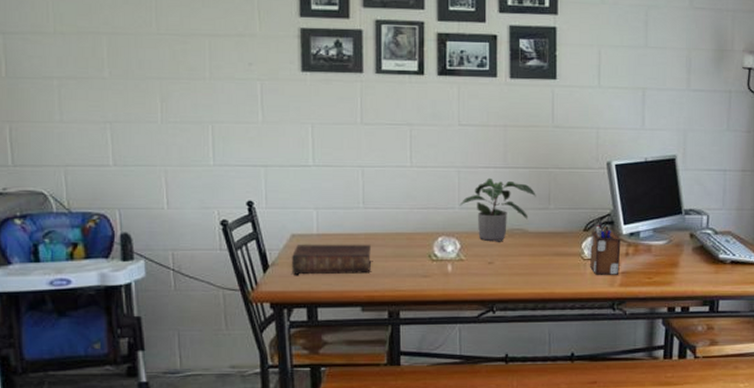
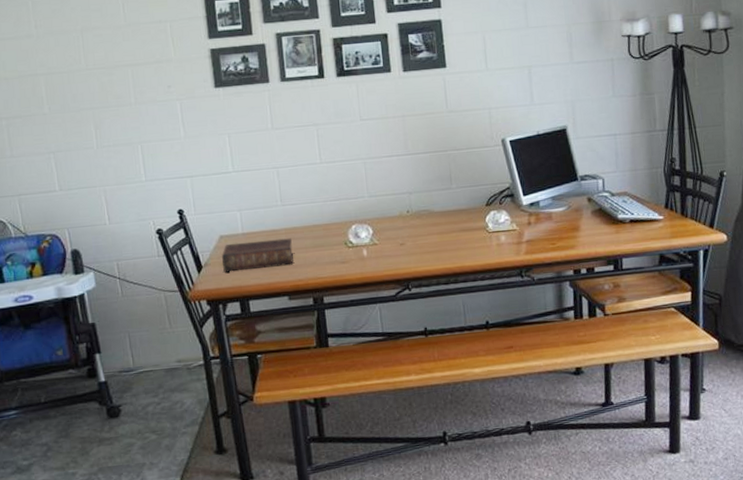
potted plant: present [459,177,536,242] -> none [368,165,438,225]
desk organizer: present [590,218,621,276] -> none [493,192,524,246]

